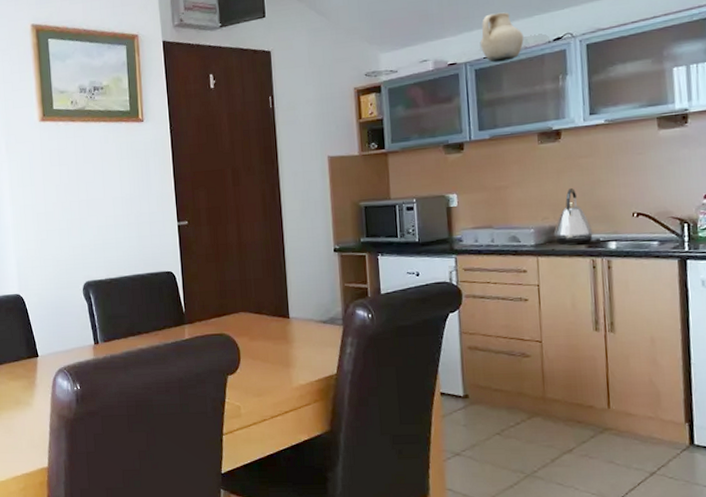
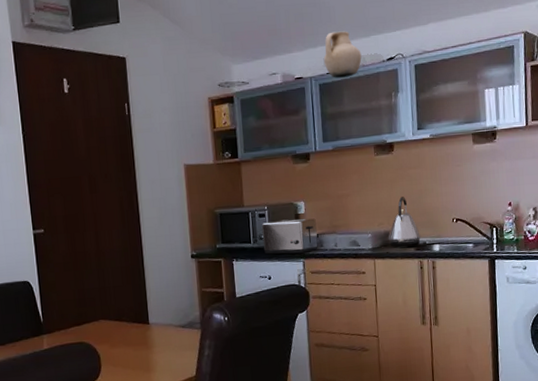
toaster: none [409,212,472,250] -> present [261,218,318,255]

